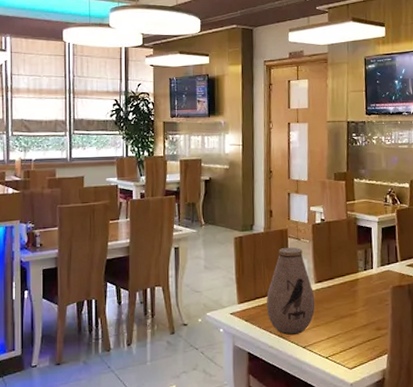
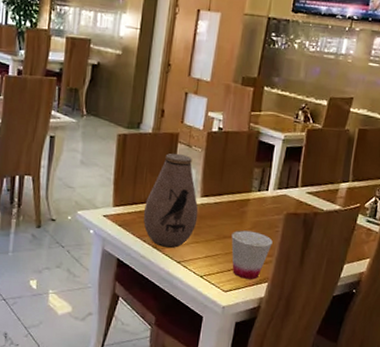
cup: none [347,307,385,354] -> present [231,230,273,280]

